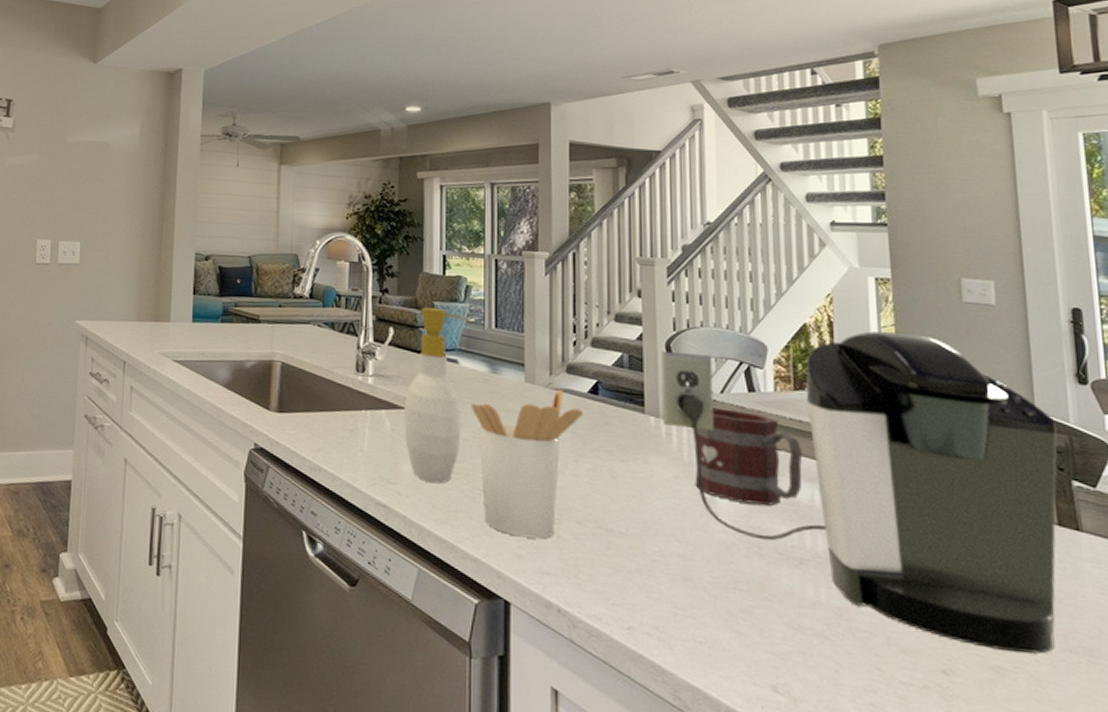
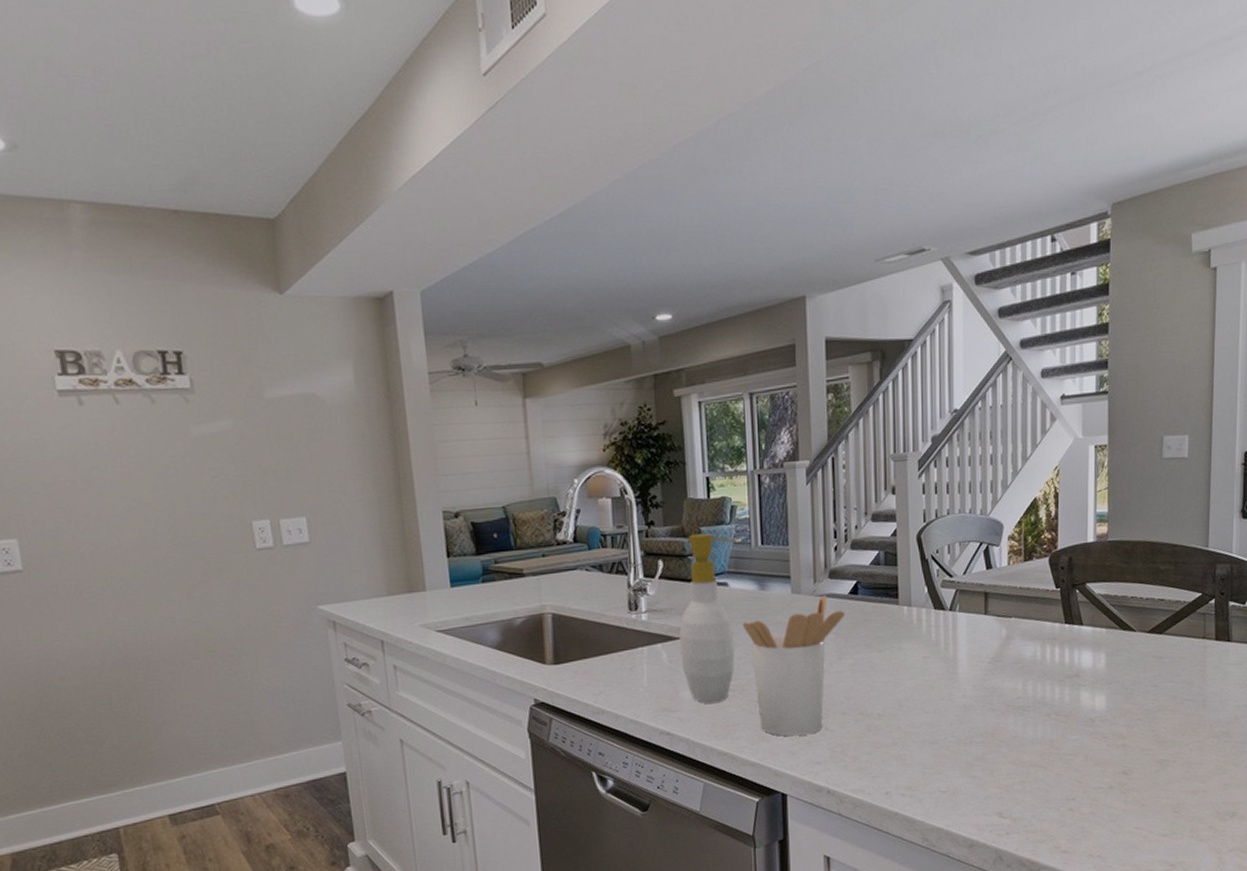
coffee maker: present [661,331,1057,654] -> none [913,493,1222,748]
mug: present [695,407,803,506] -> none [941,587,1029,670]

